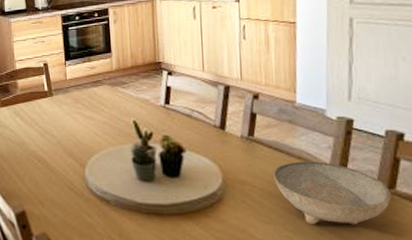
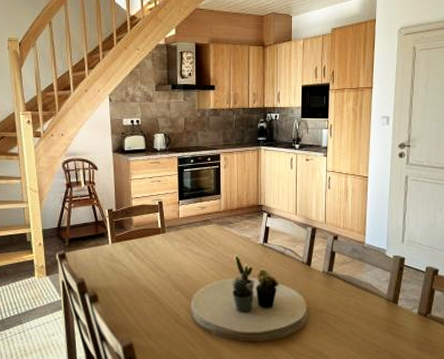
bowl: present [274,161,391,225] -> none [346,292,427,346]

